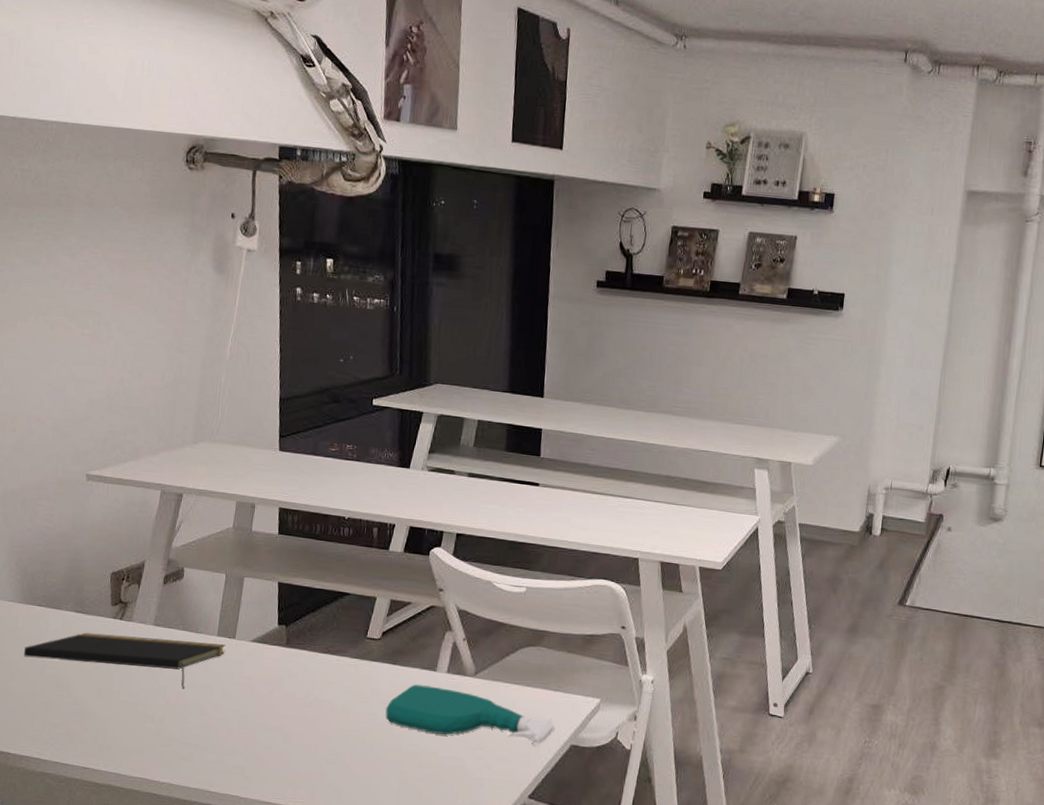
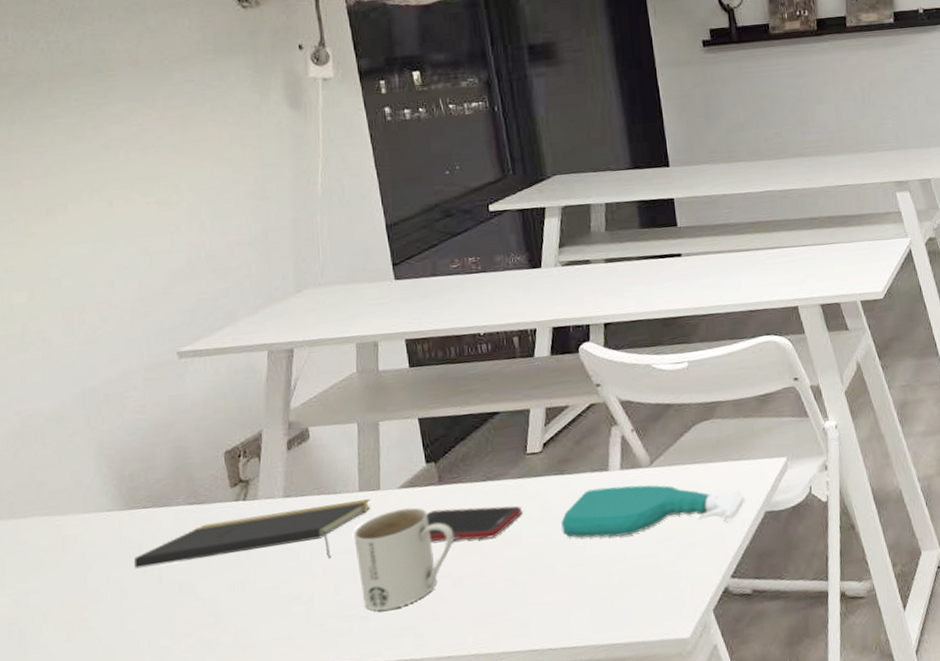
mug: none [205,659,292,748] -> present [354,507,454,611]
cell phone: none [270,669,354,707] -> present [426,506,522,541]

